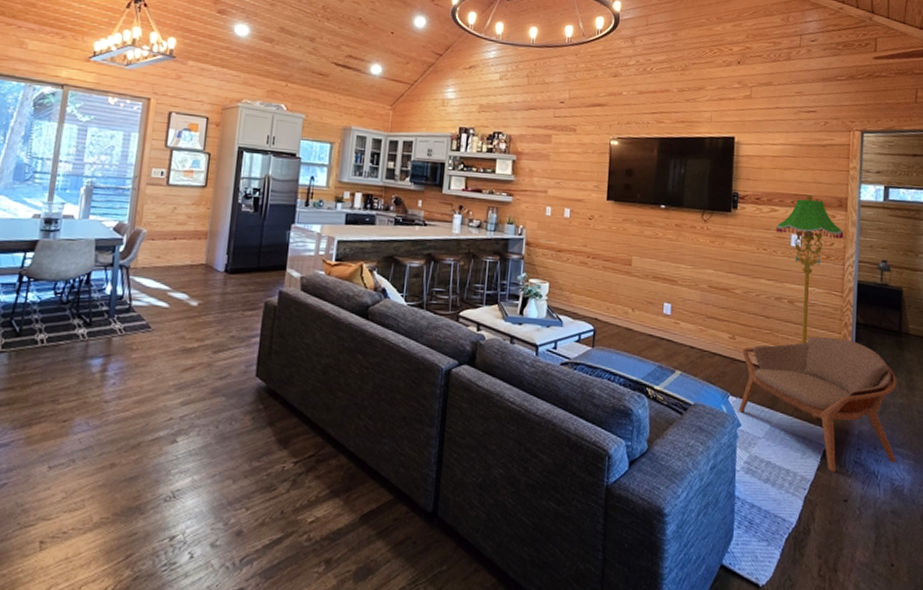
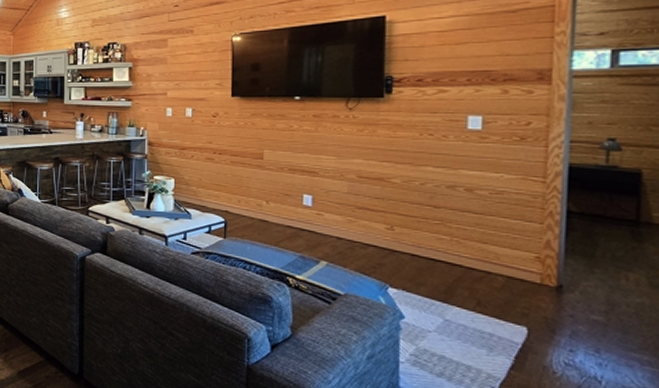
armchair: present [739,336,898,472] -> none [402,227,633,372]
floor lamp: present [776,195,844,344] -> none [446,70,547,235]

